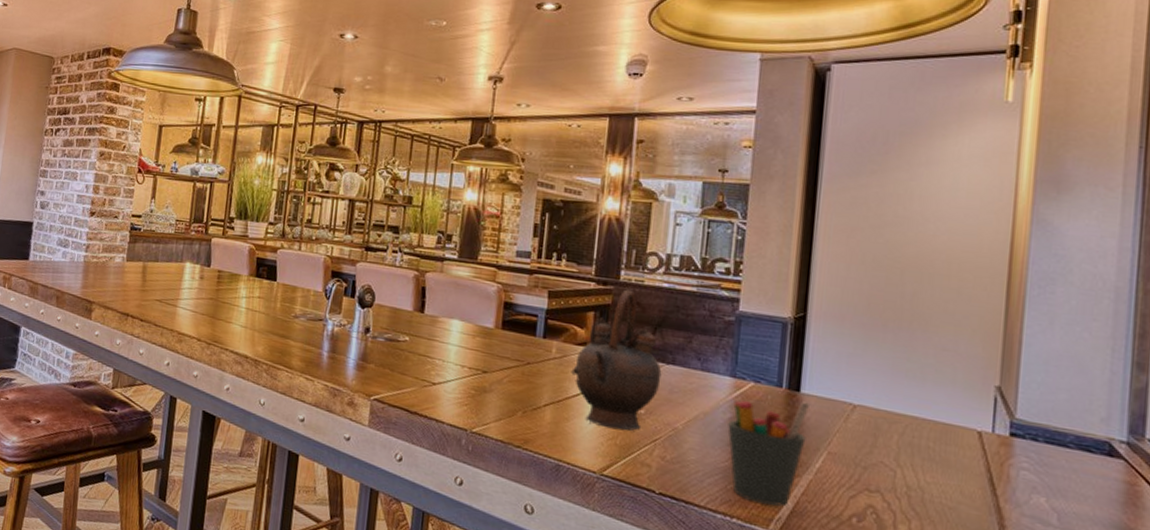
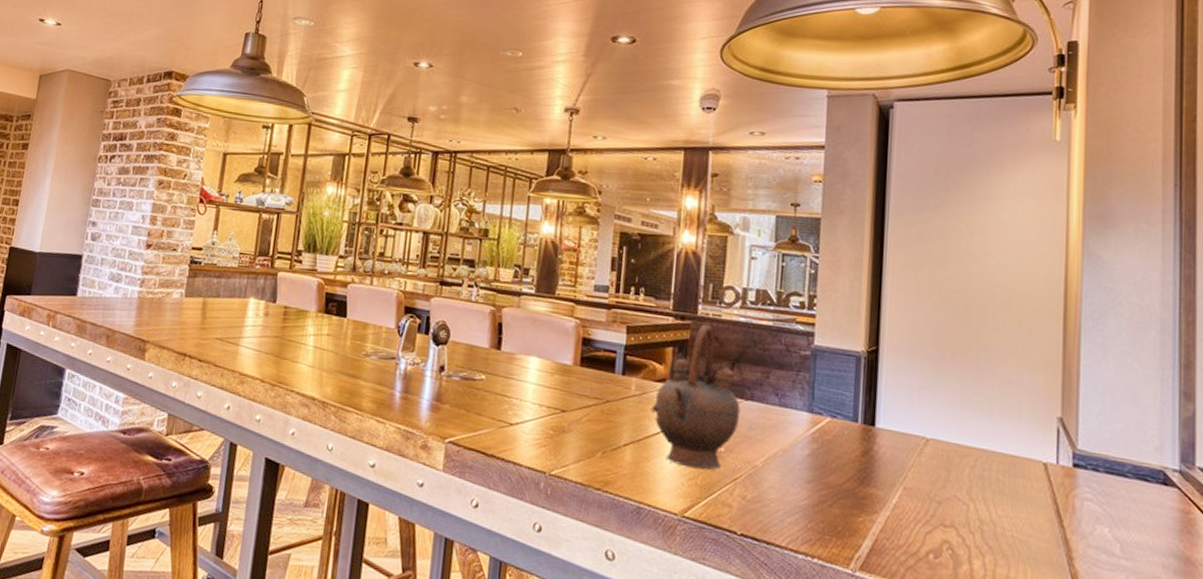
pen holder: present [728,400,811,507] -> none [806,436,886,545]

